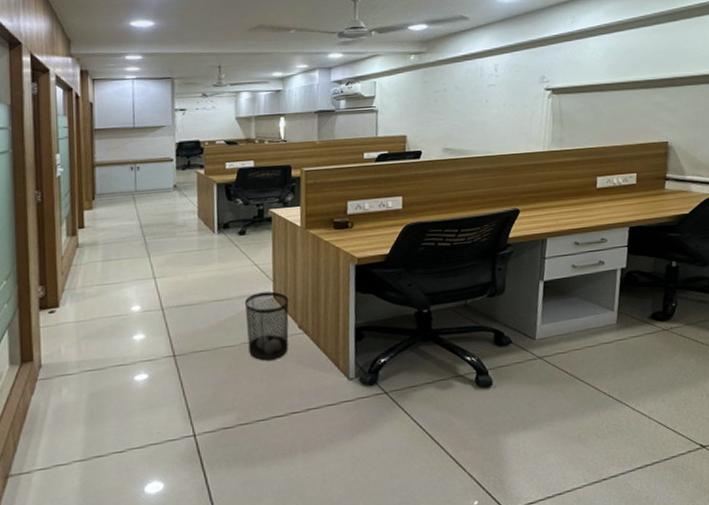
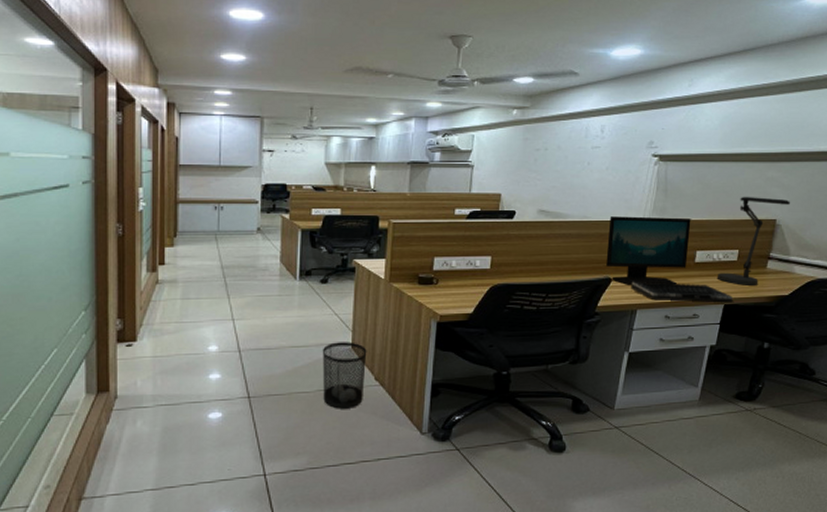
computer monitor: none [511,146,590,215] -> present [606,216,691,285]
computer keyboard: none [538,208,637,228] -> present [631,281,733,303]
desk lamp: none [619,121,679,207] -> present [717,196,790,285]

